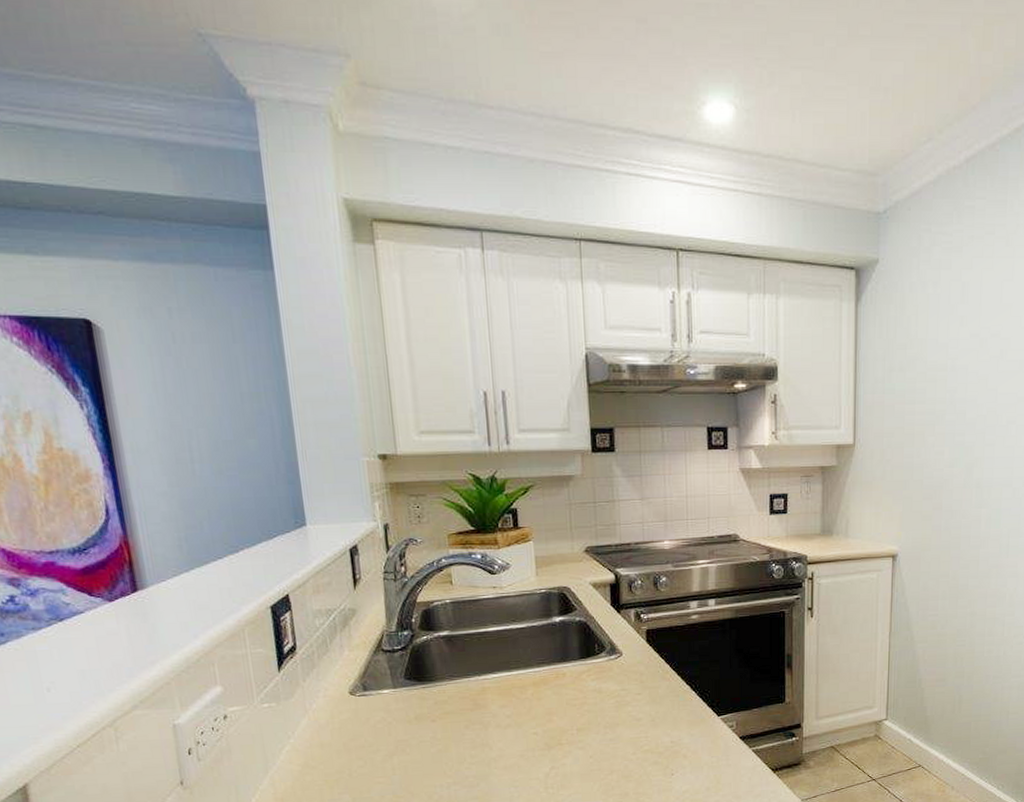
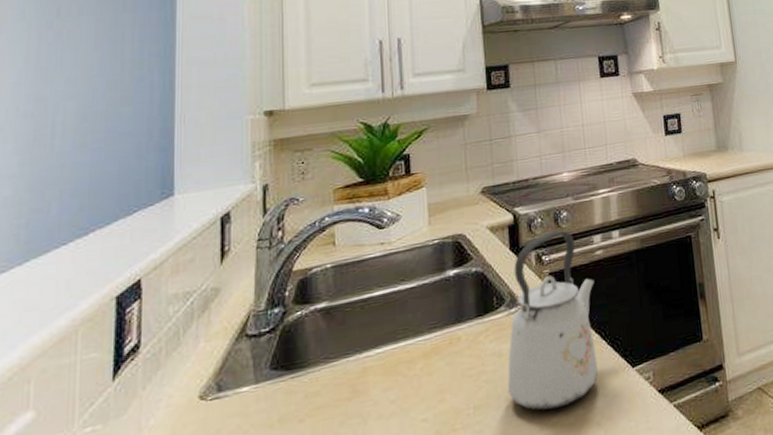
kettle: none [606,593,688,740] -> present [507,230,599,411]

